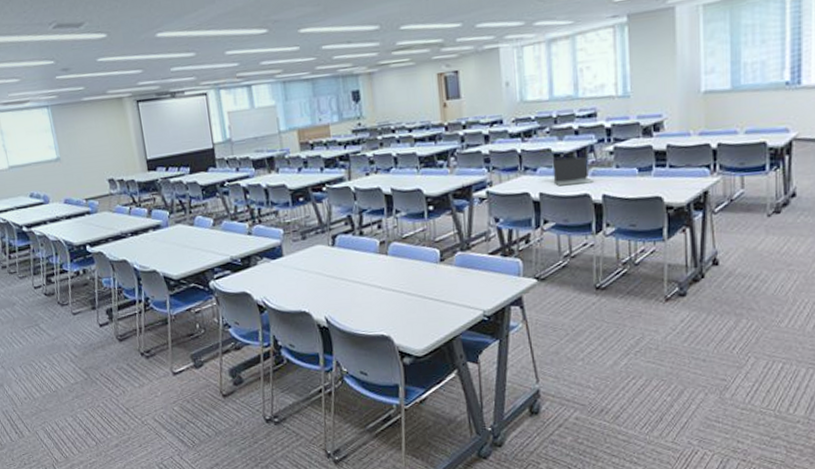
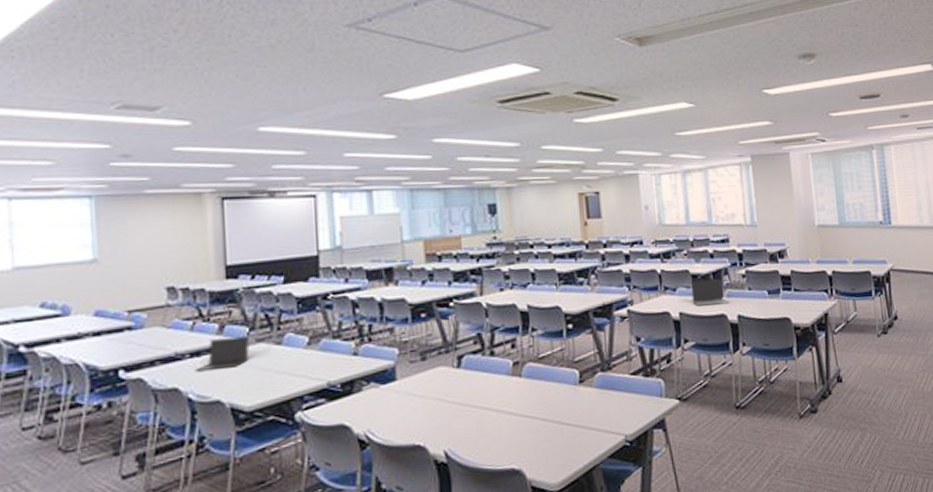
laptop: none [136,218,172,248] -> present [195,335,250,373]

